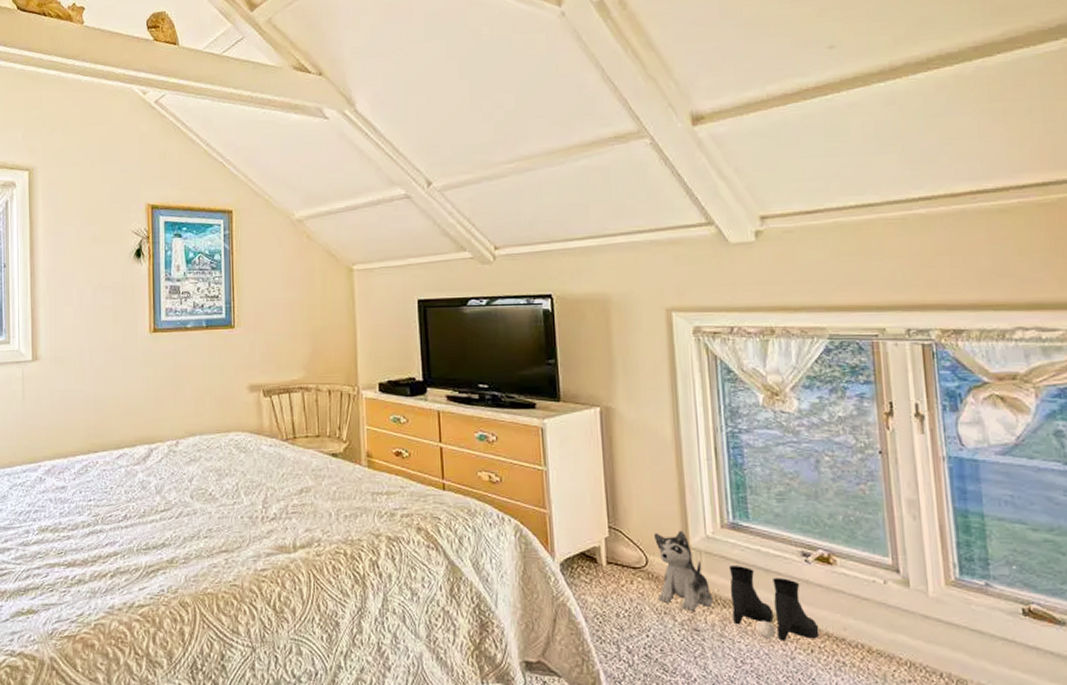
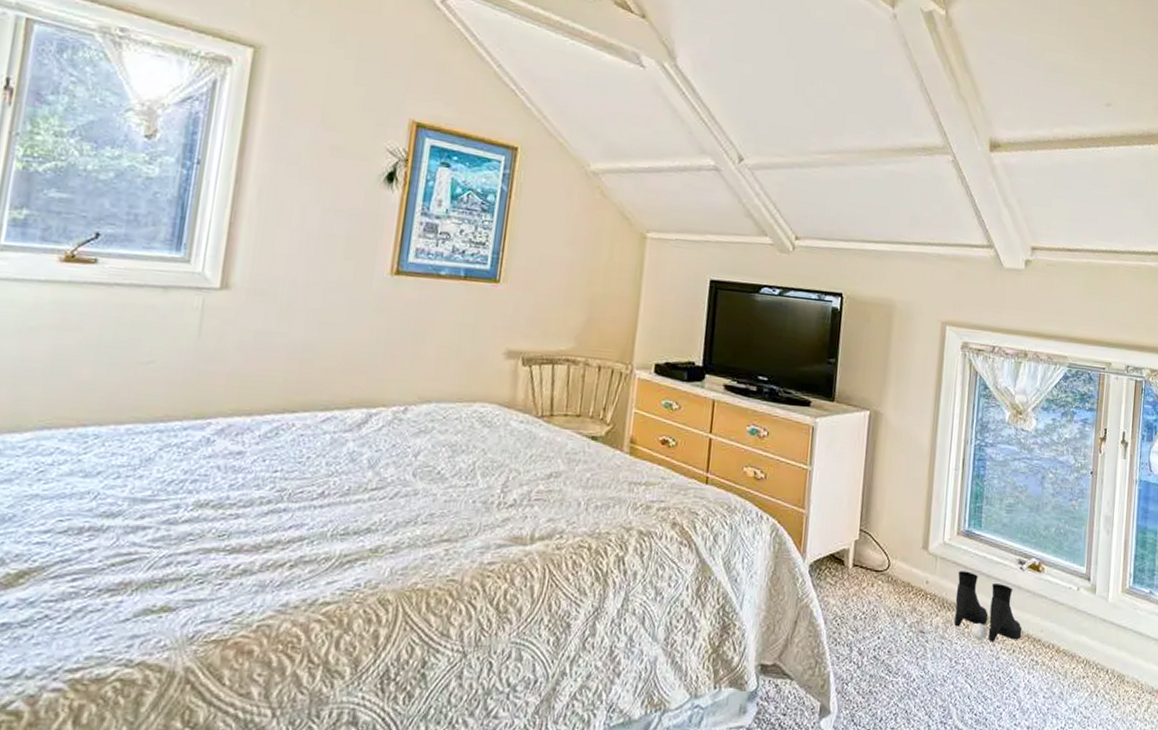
plush toy: present [655,530,714,611] -> none [893,535,941,613]

